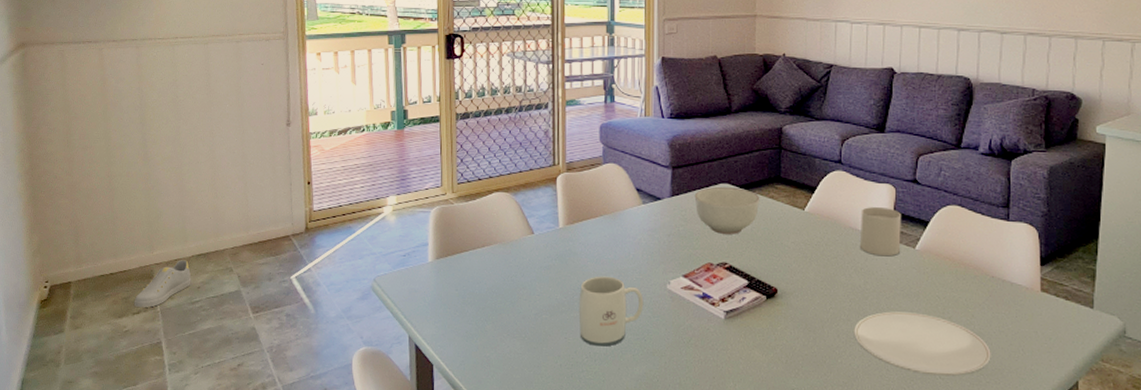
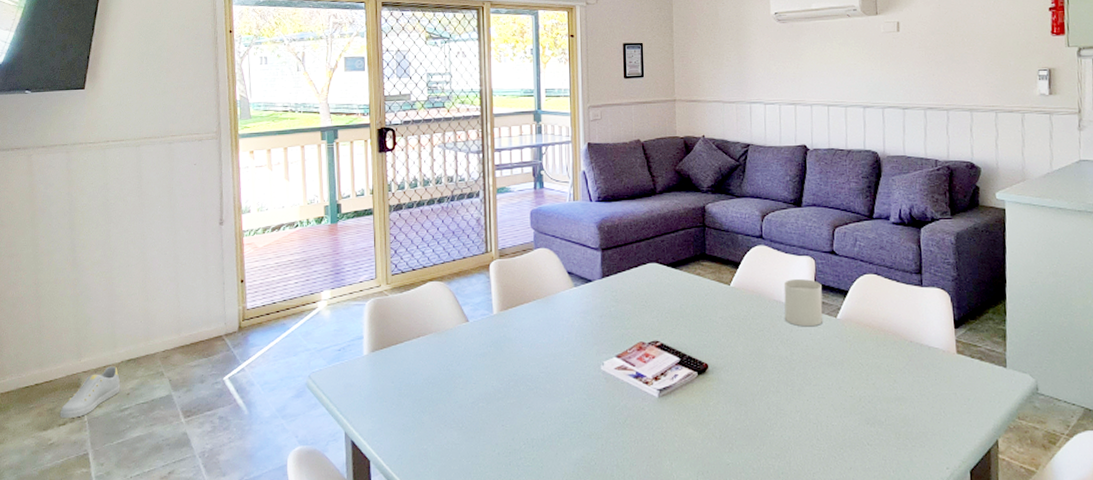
mug: present [578,276,644,347] -> none [515,360,579,432]
bowl: present [694,186,760,234] -> none [624,266,688,313]
plate: present [854,311,991,377] -> none [783,381,915,442]

